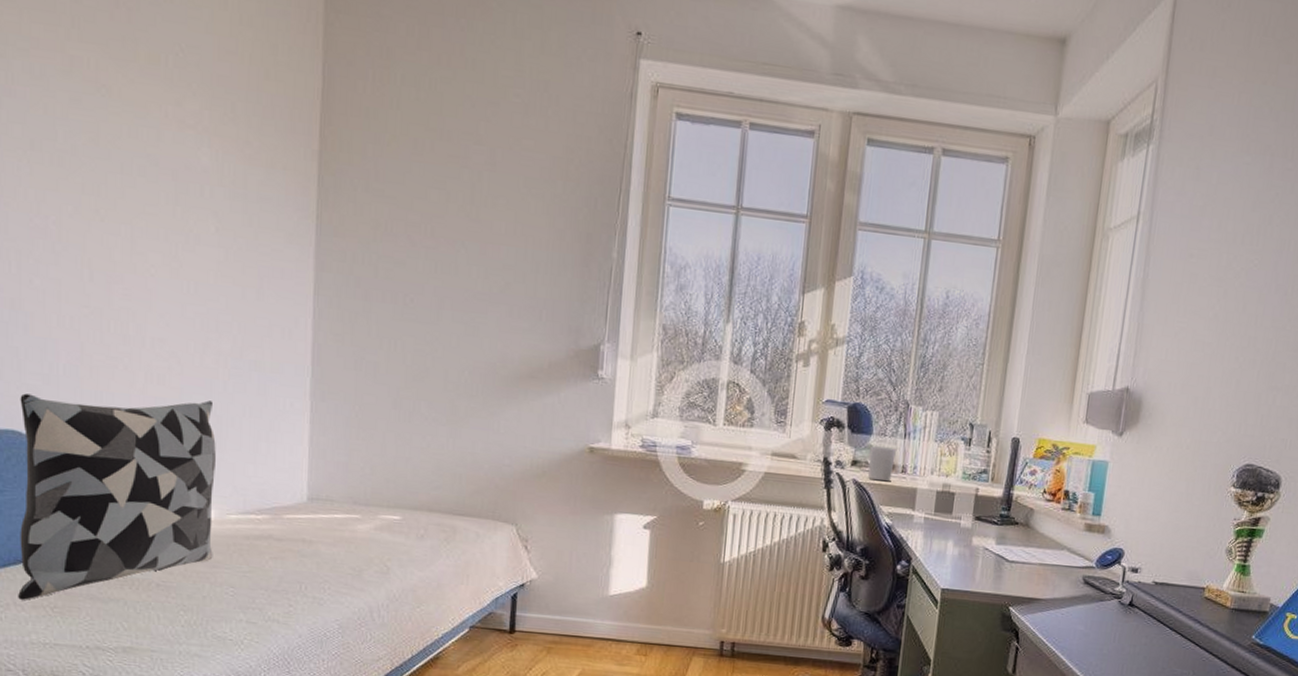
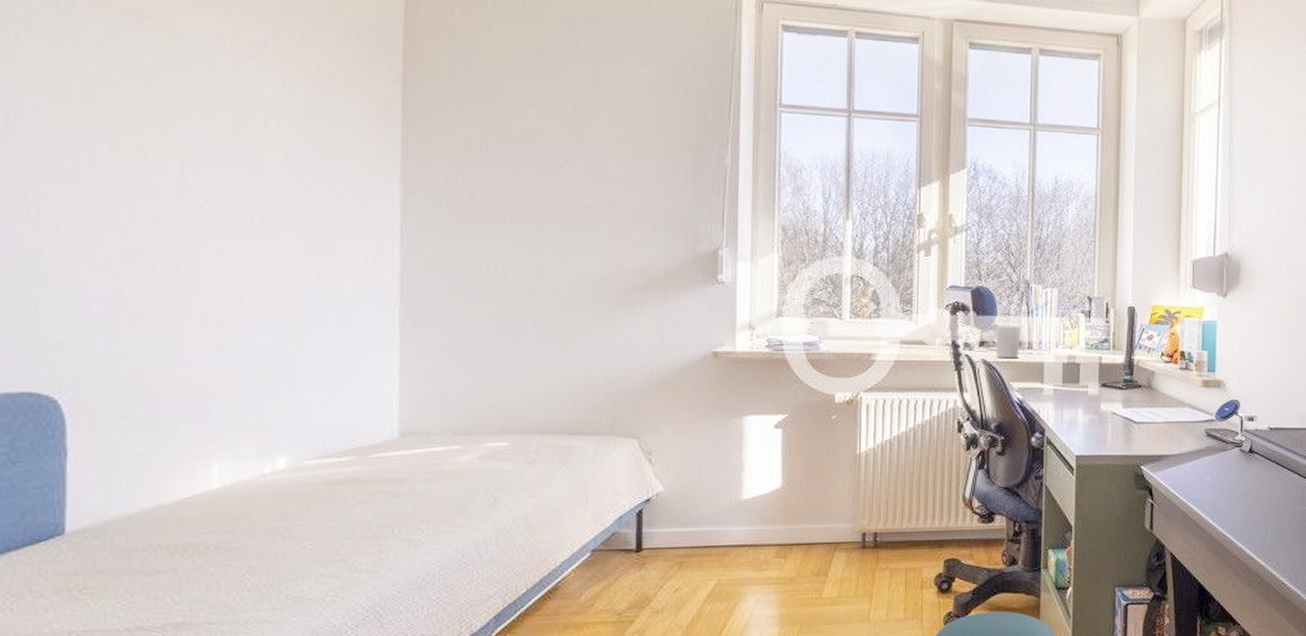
pillow: present [18,393,216,600] -> none [35,340,288,585]

